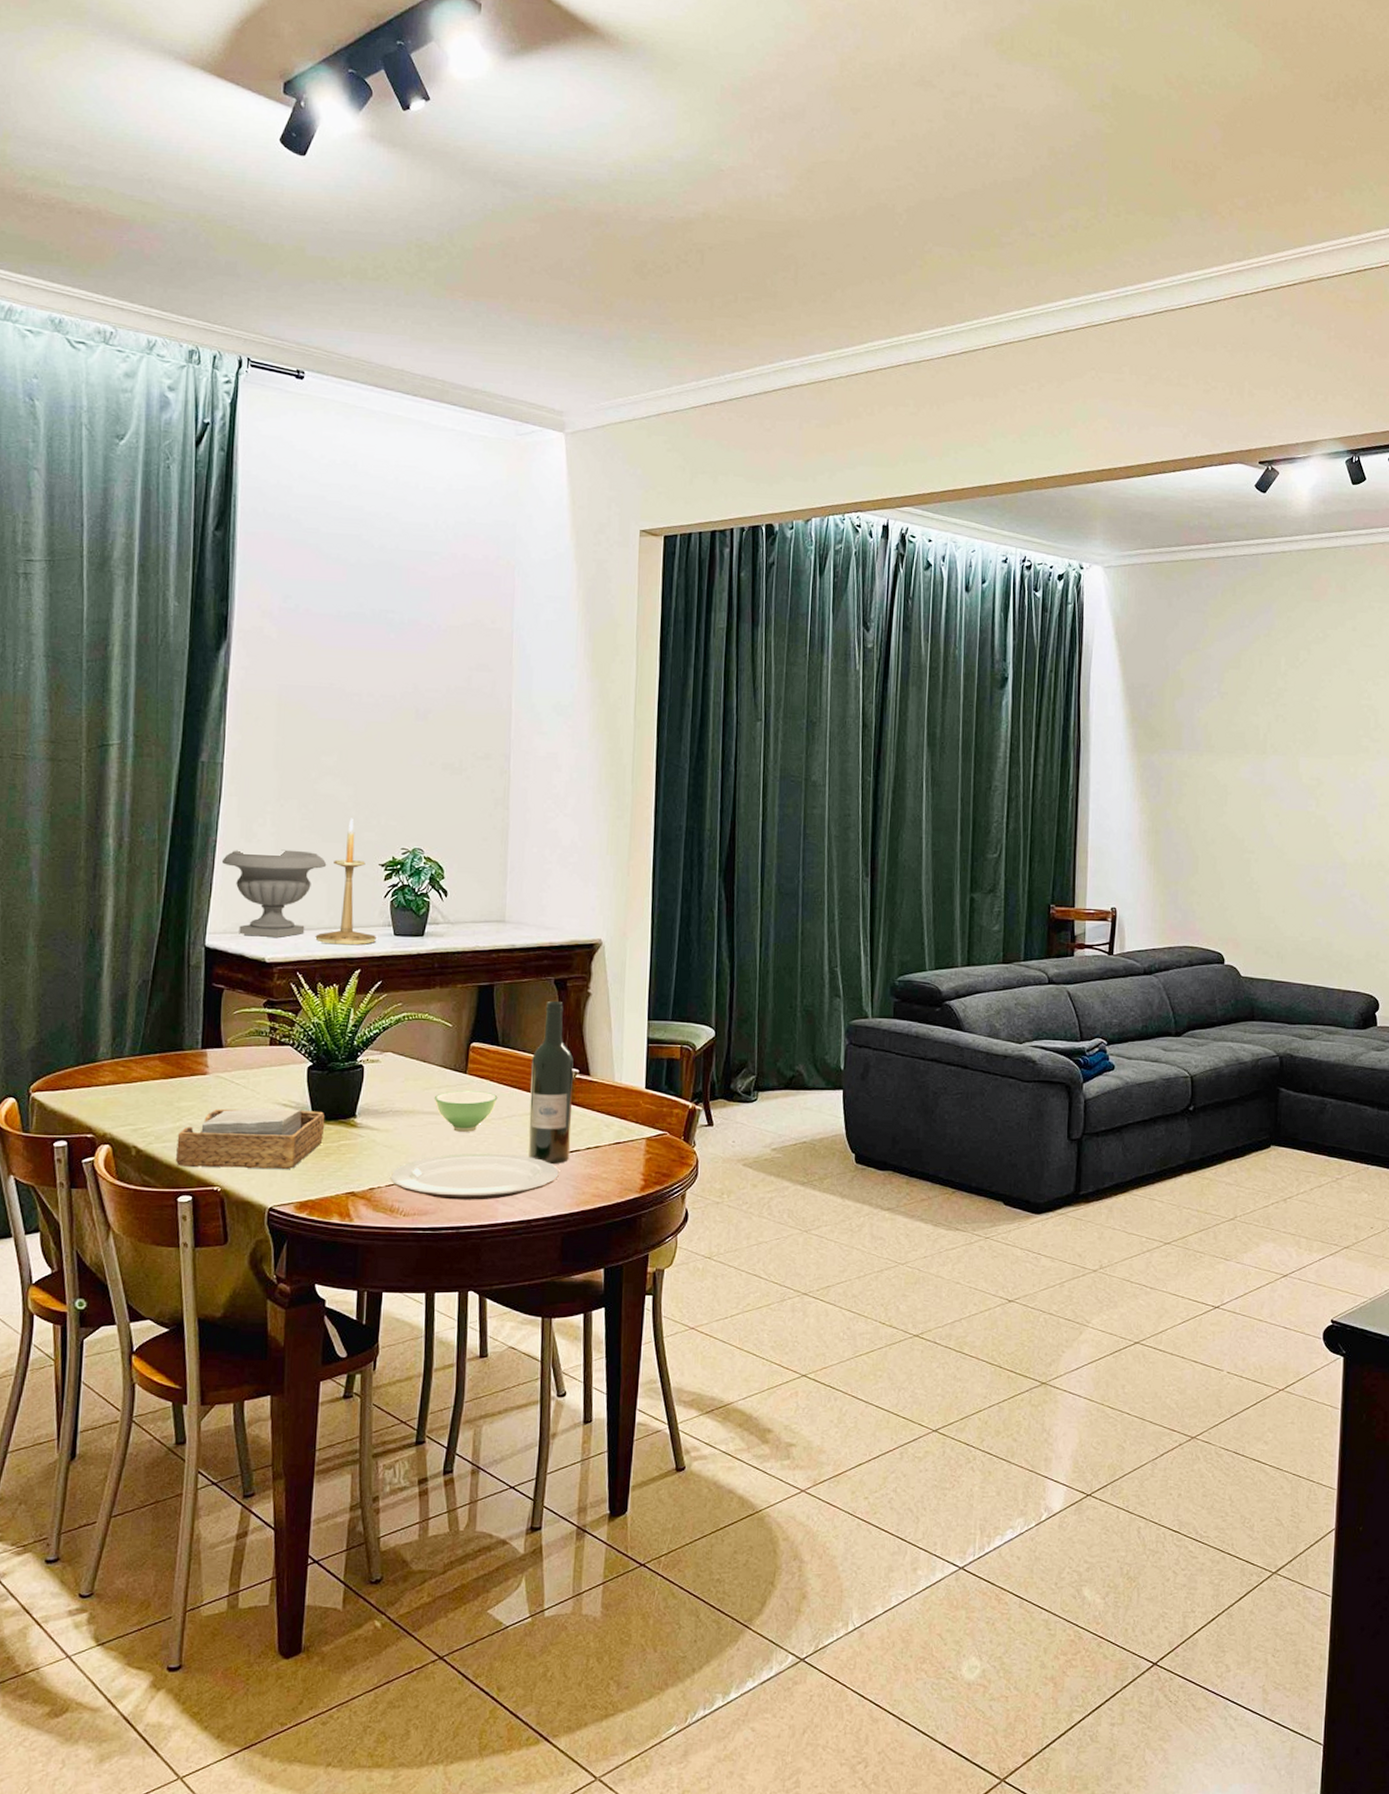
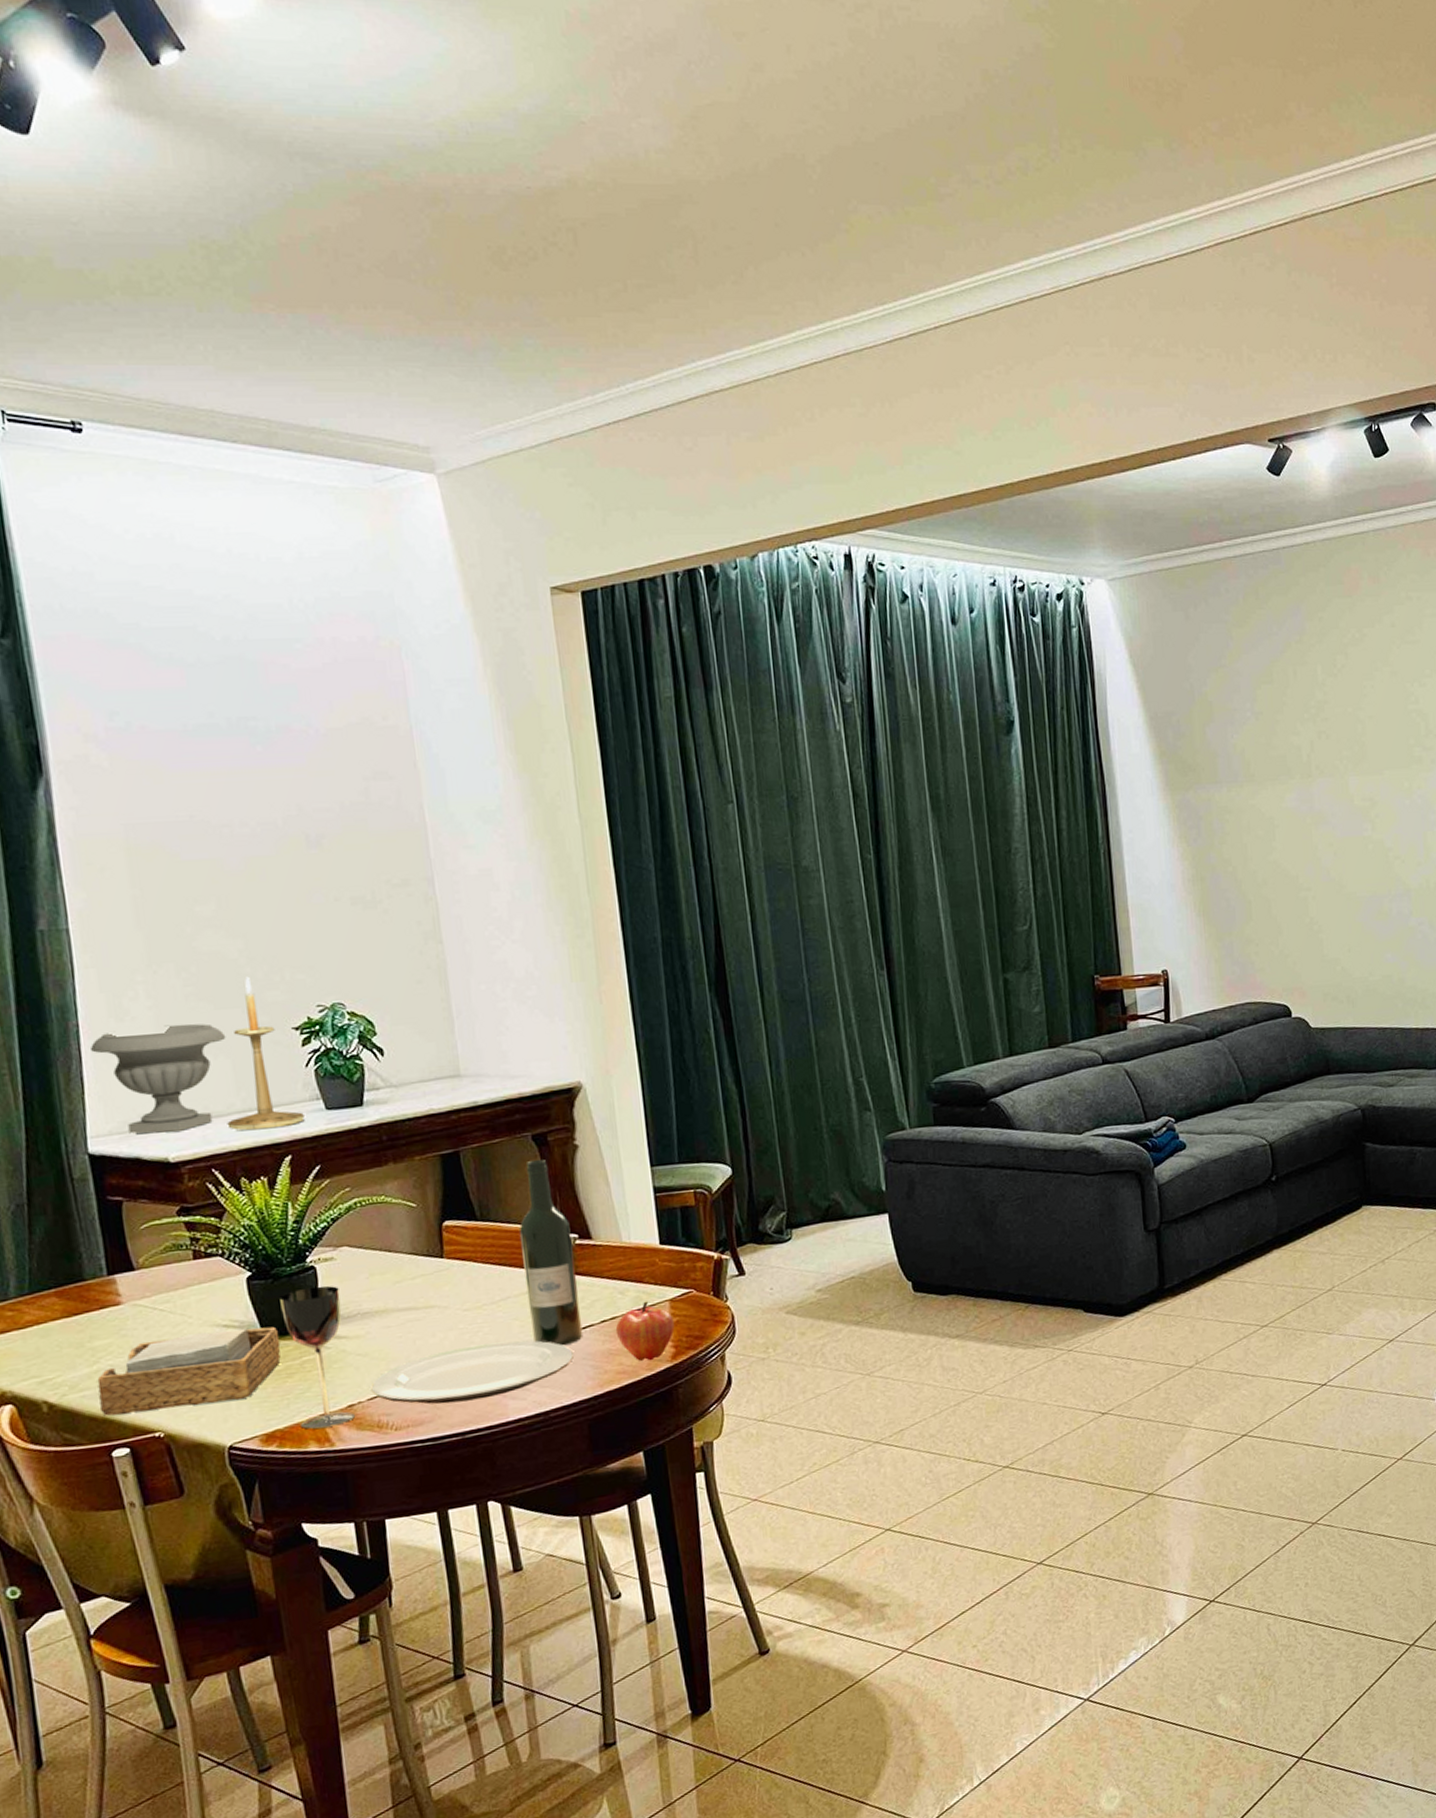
wineglass: none [329,1082,379,1204] -> present [280,1285,356,1429]
bowl: present [434,1090,498,1132] -> none [408,1275,486,1326]
fruit: none [597,1136,647,1189] -> present [615,1301,675,1361]

